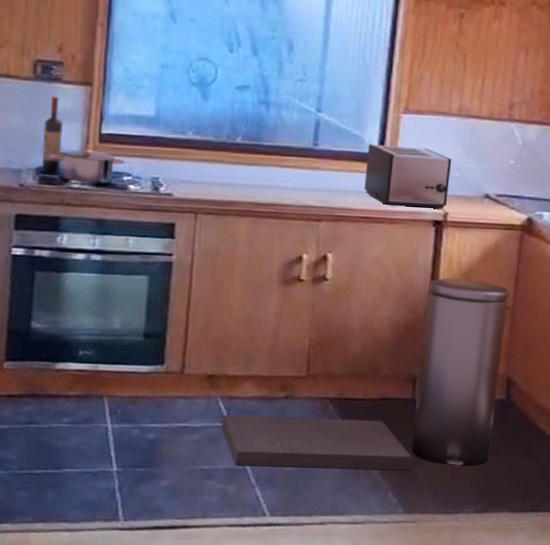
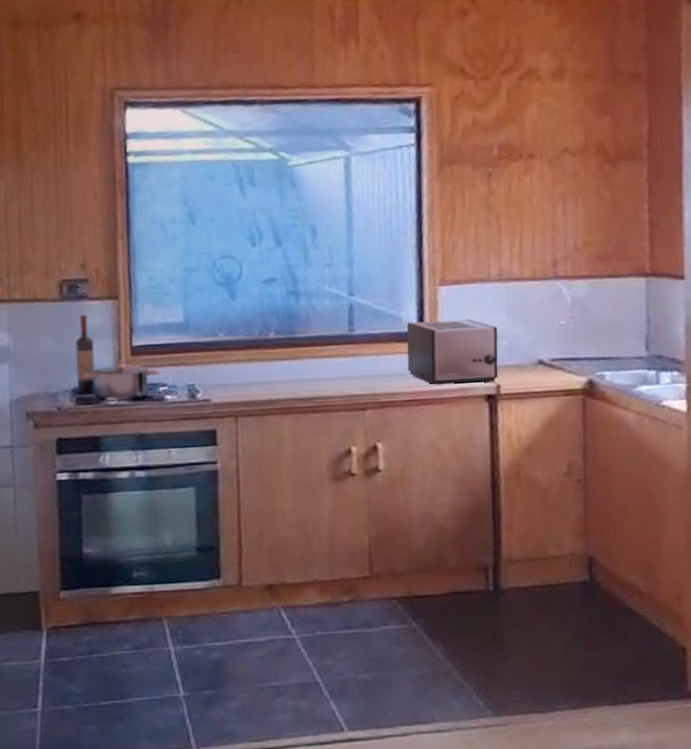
doormat: present [221,414,411,470] -> none [286,617,494,680]
pedal bin: present [411,278,509,467] -> none [489,454,580,660]

